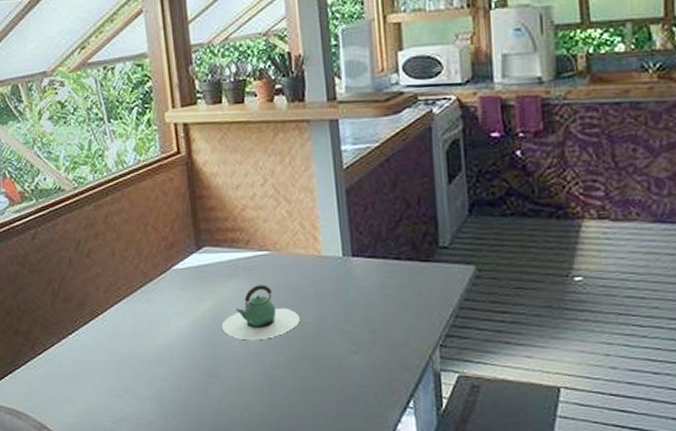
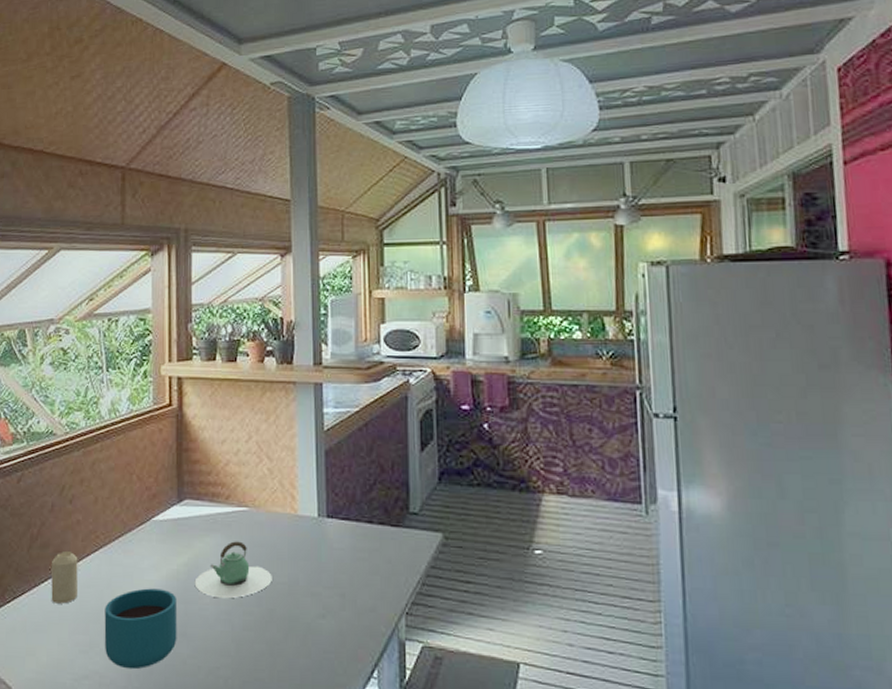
candle: none [76,302,106,353] -> present [51,550,78,604]
cup: none [134,334,209,410] -> present [104,588,178,670]

